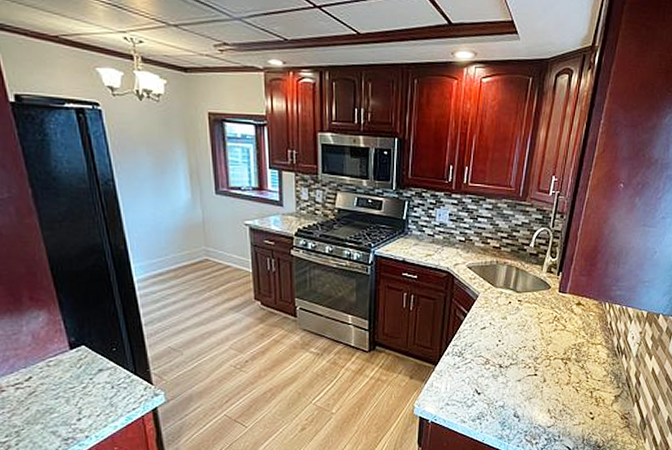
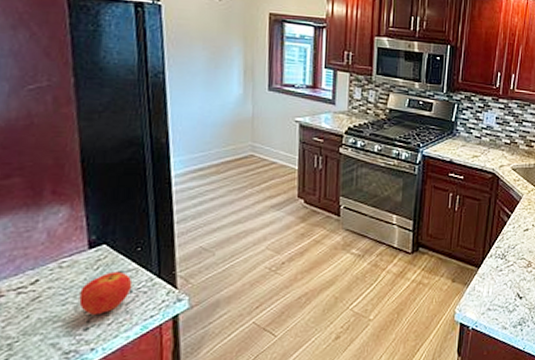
apple: none [68,369,113,408] -> present [79,271,133,316]

